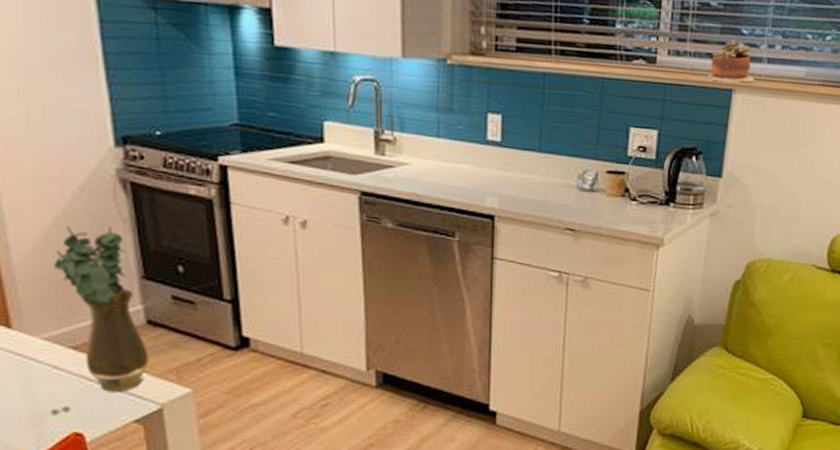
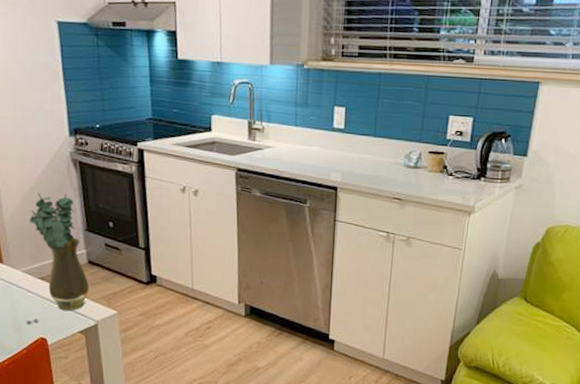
succulent plant: present [707,40,755,84] -> none [518,40,560,77]

